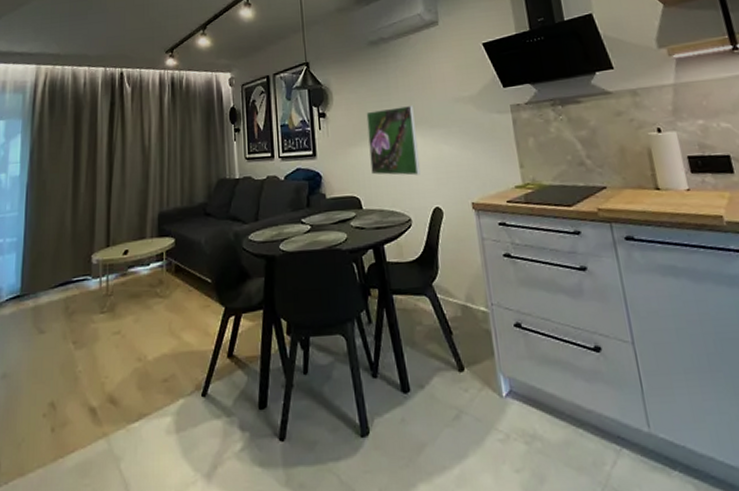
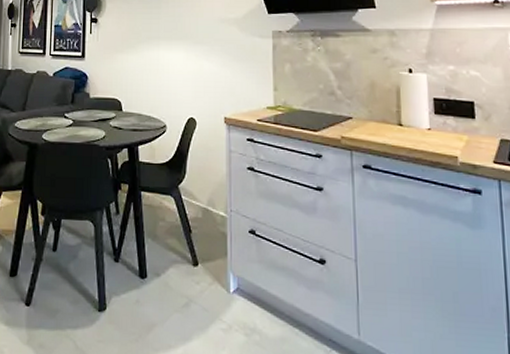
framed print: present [366,106,420,176] -> none [134,21,182,86]

